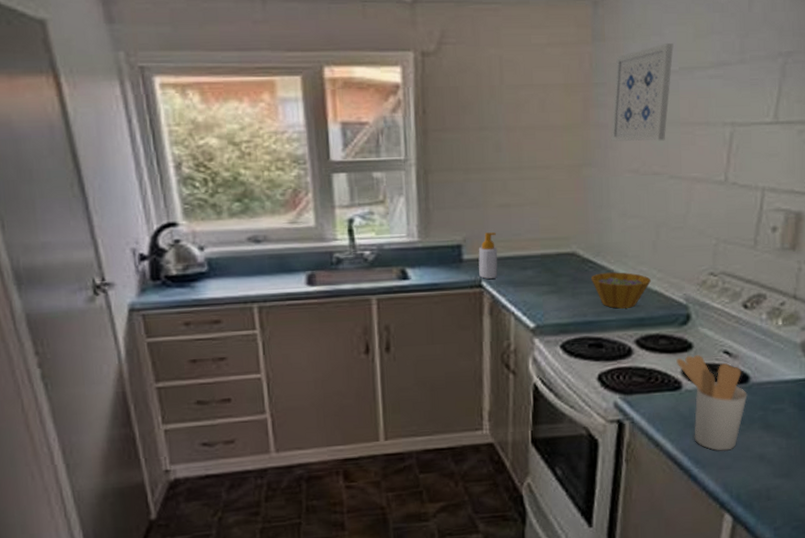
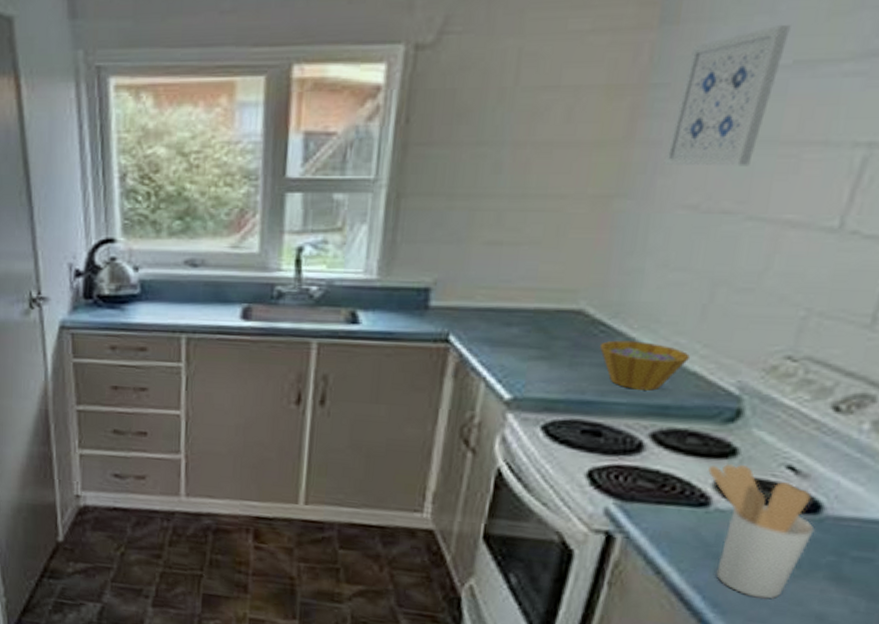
soap bottle: present [478,232,498,280] -> none [447,276,477,334]

